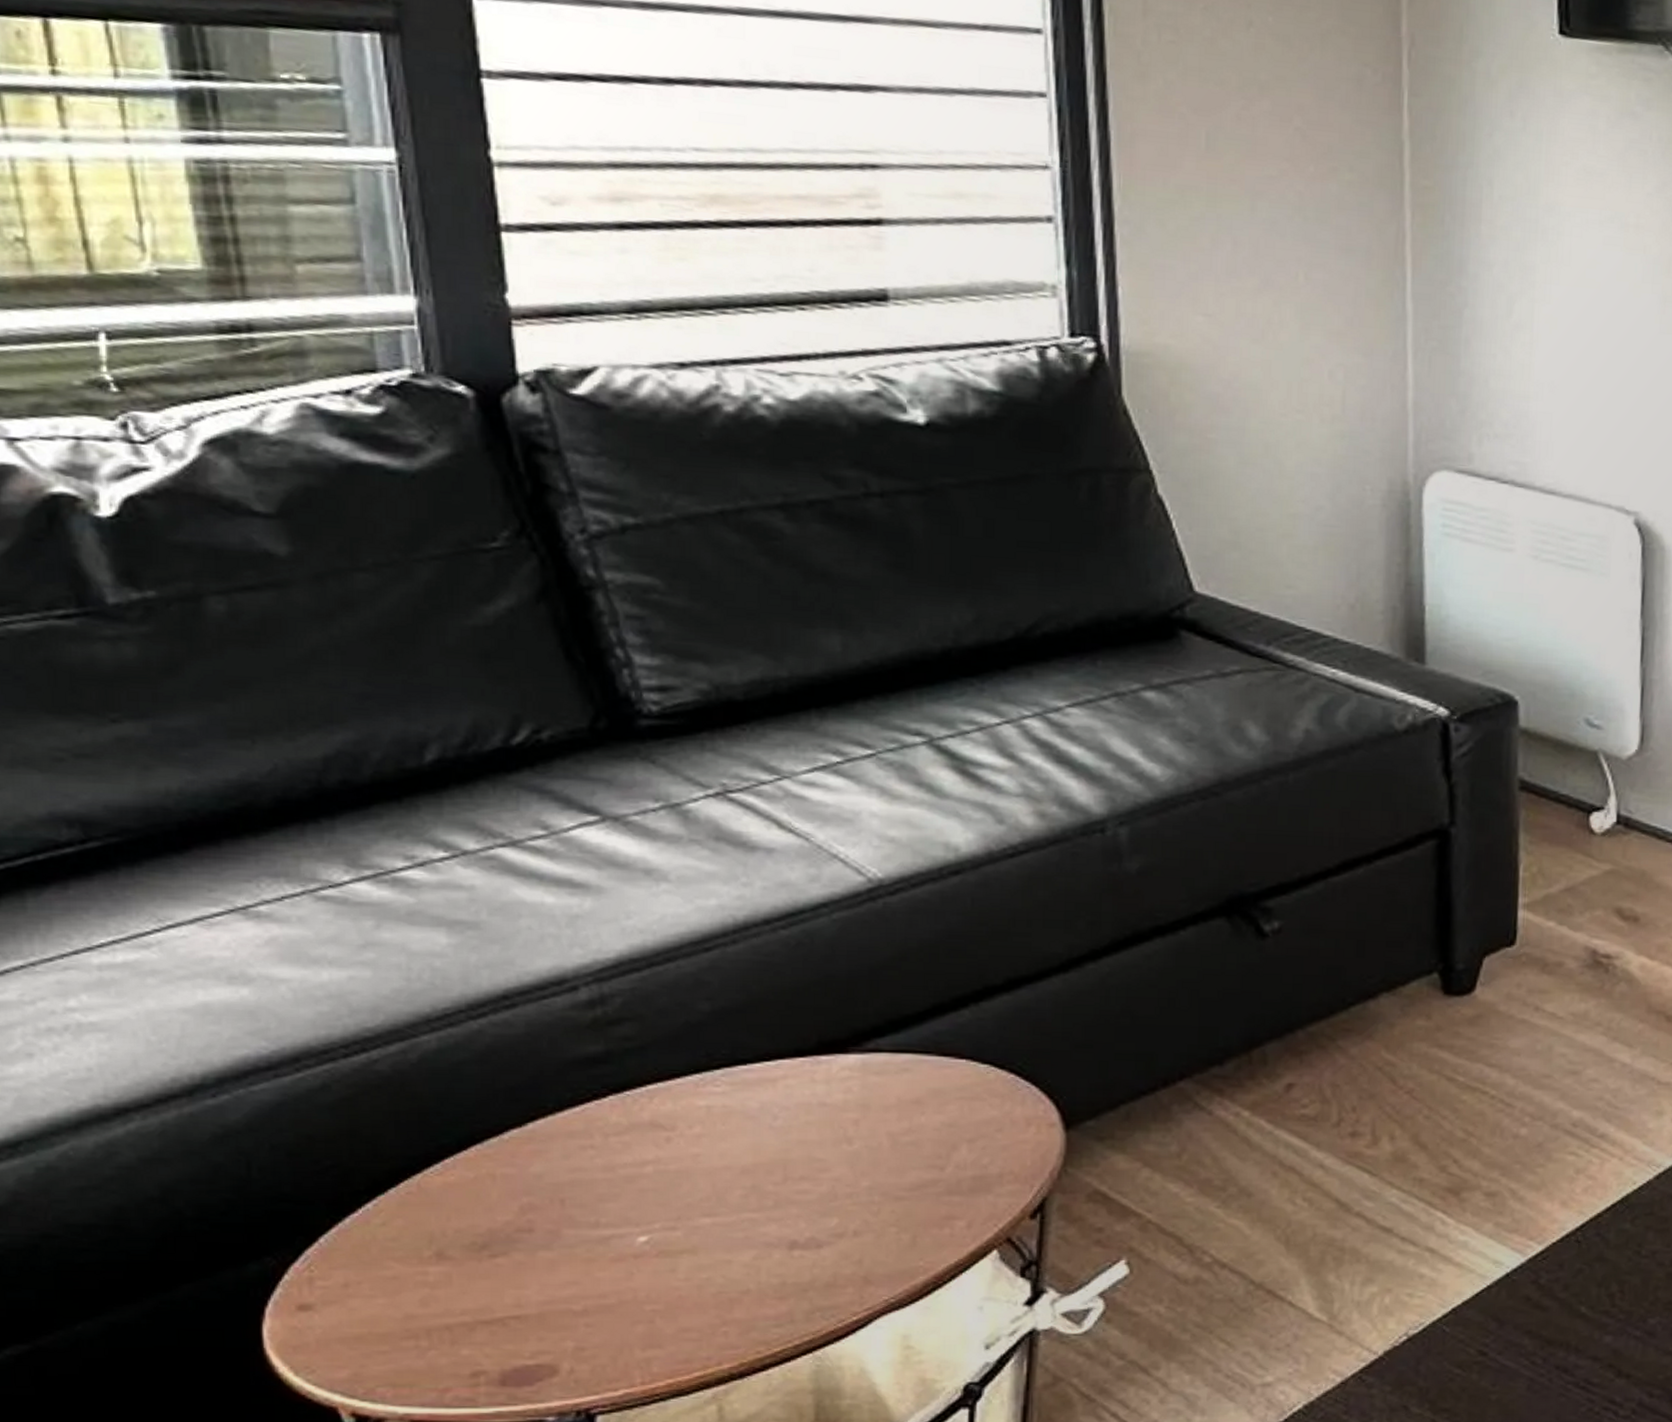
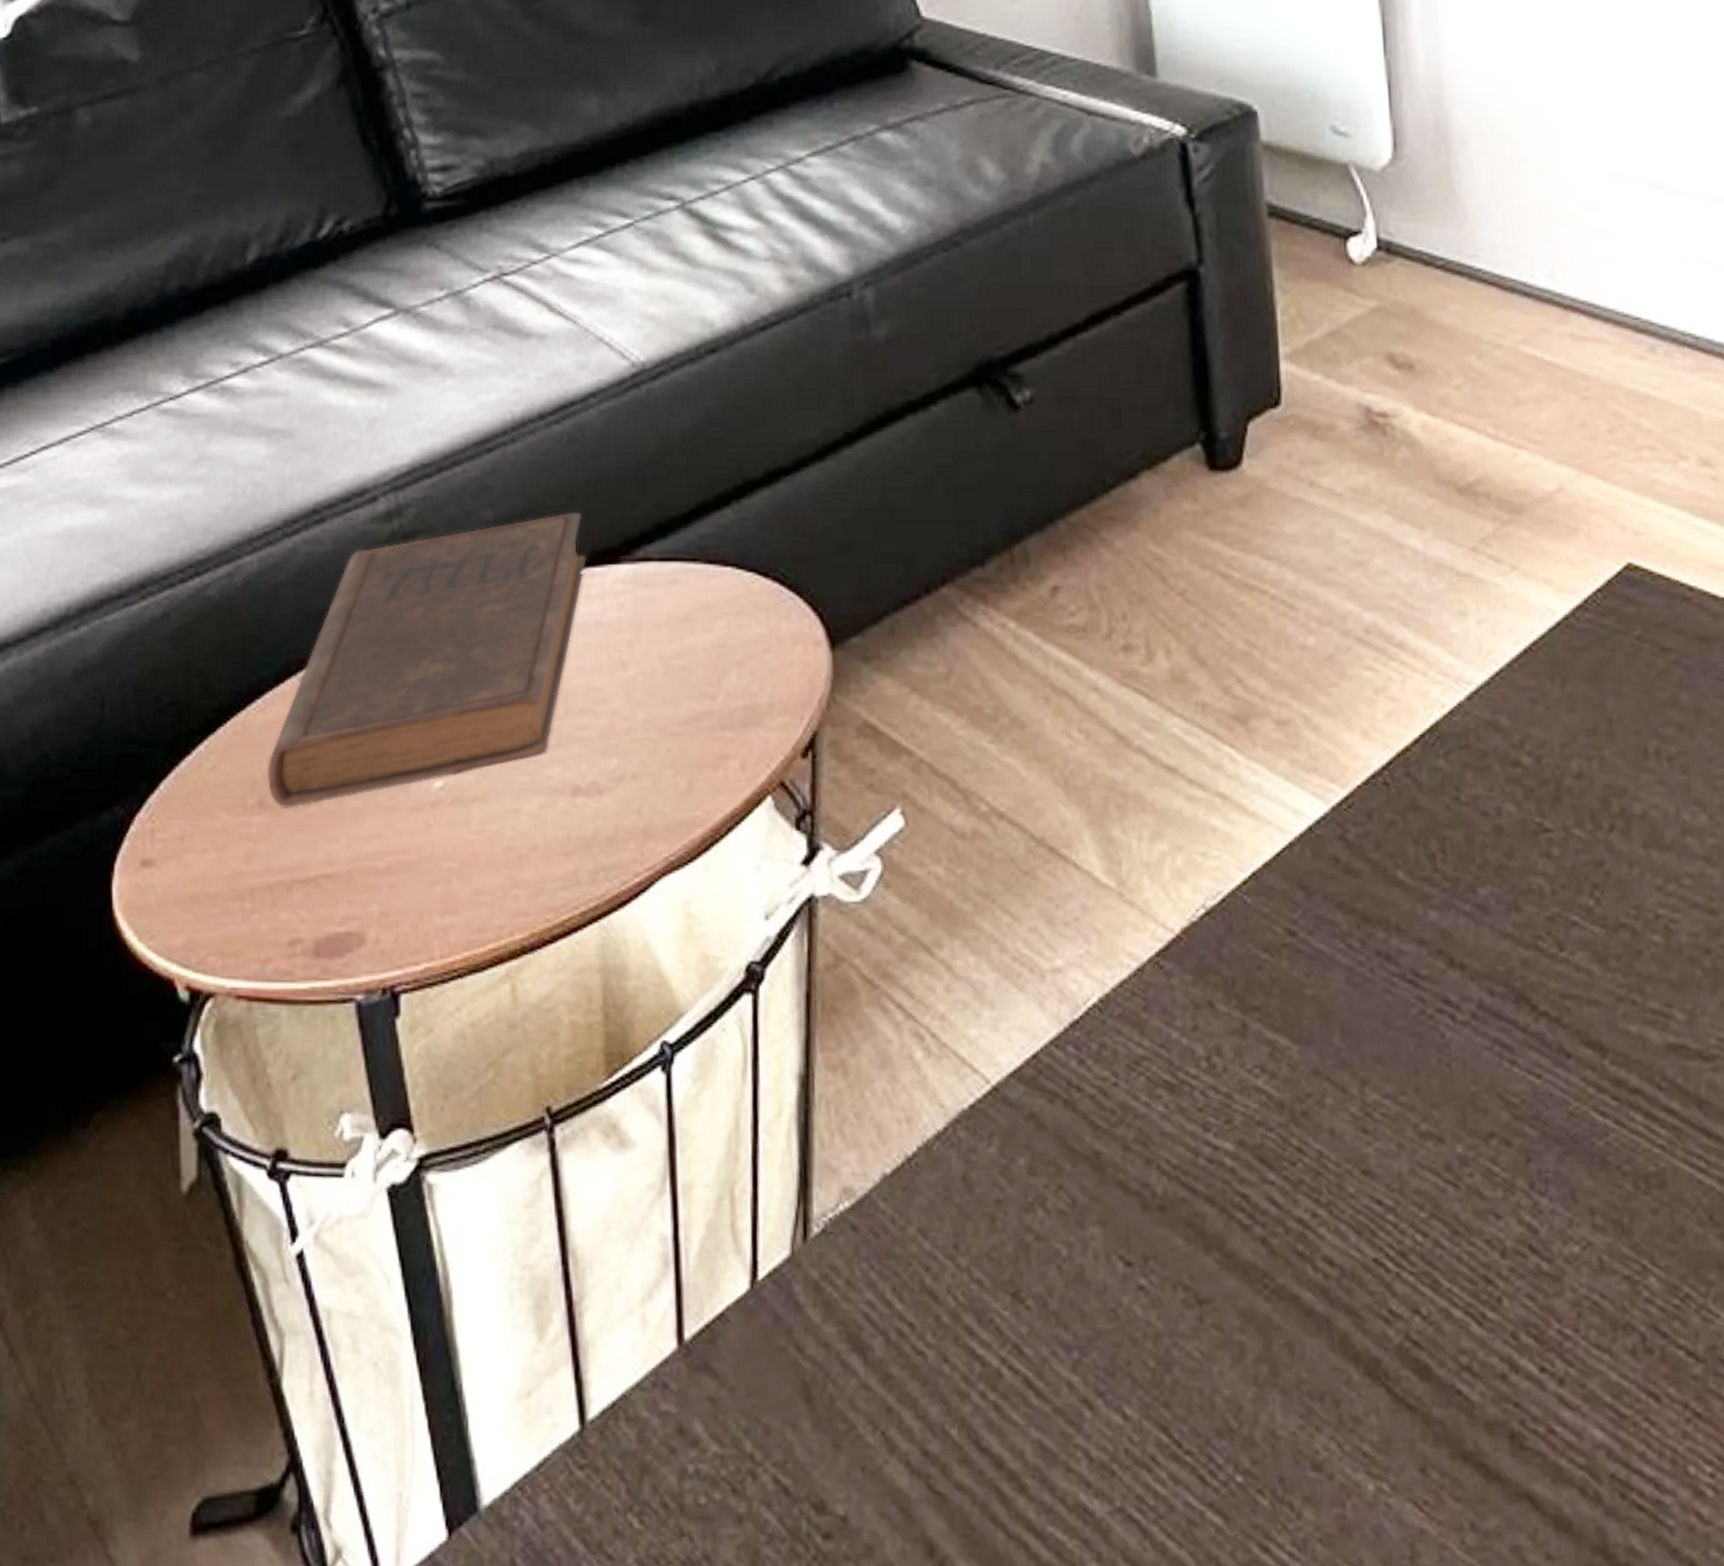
book: none [446,1007,812,1258] -> present [266,511,586,807]

